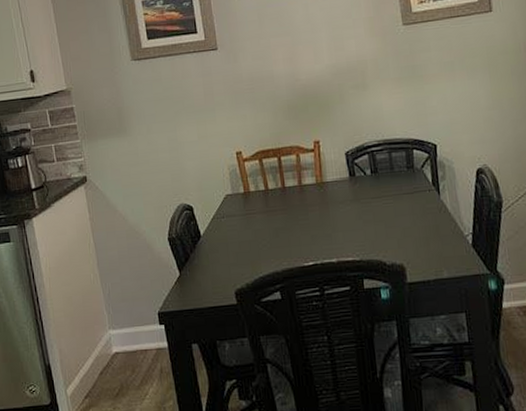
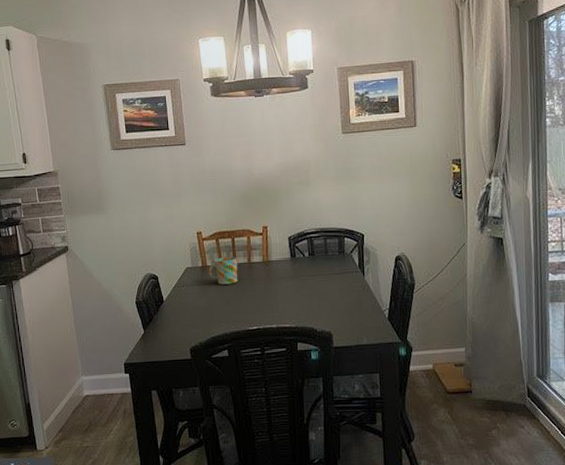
mug: none [252,179,288,214] -> present [208,257,238,285]

